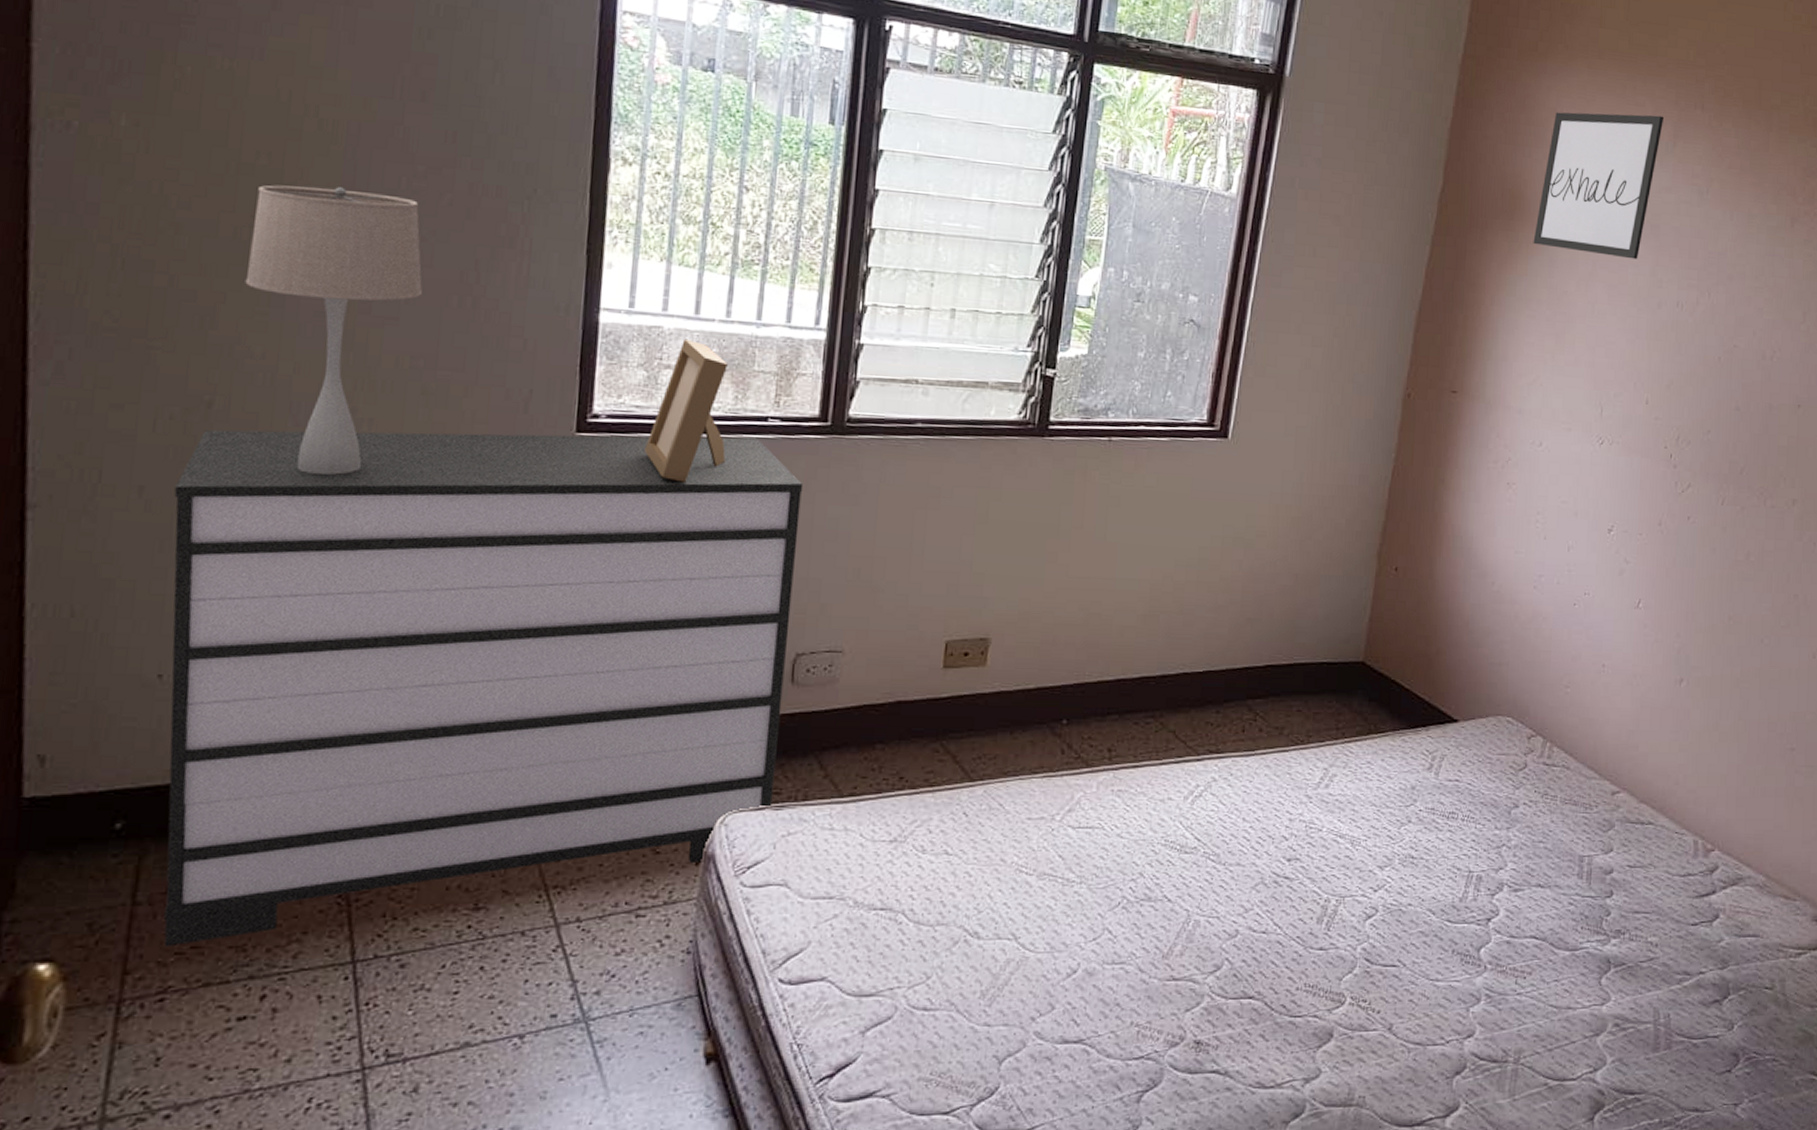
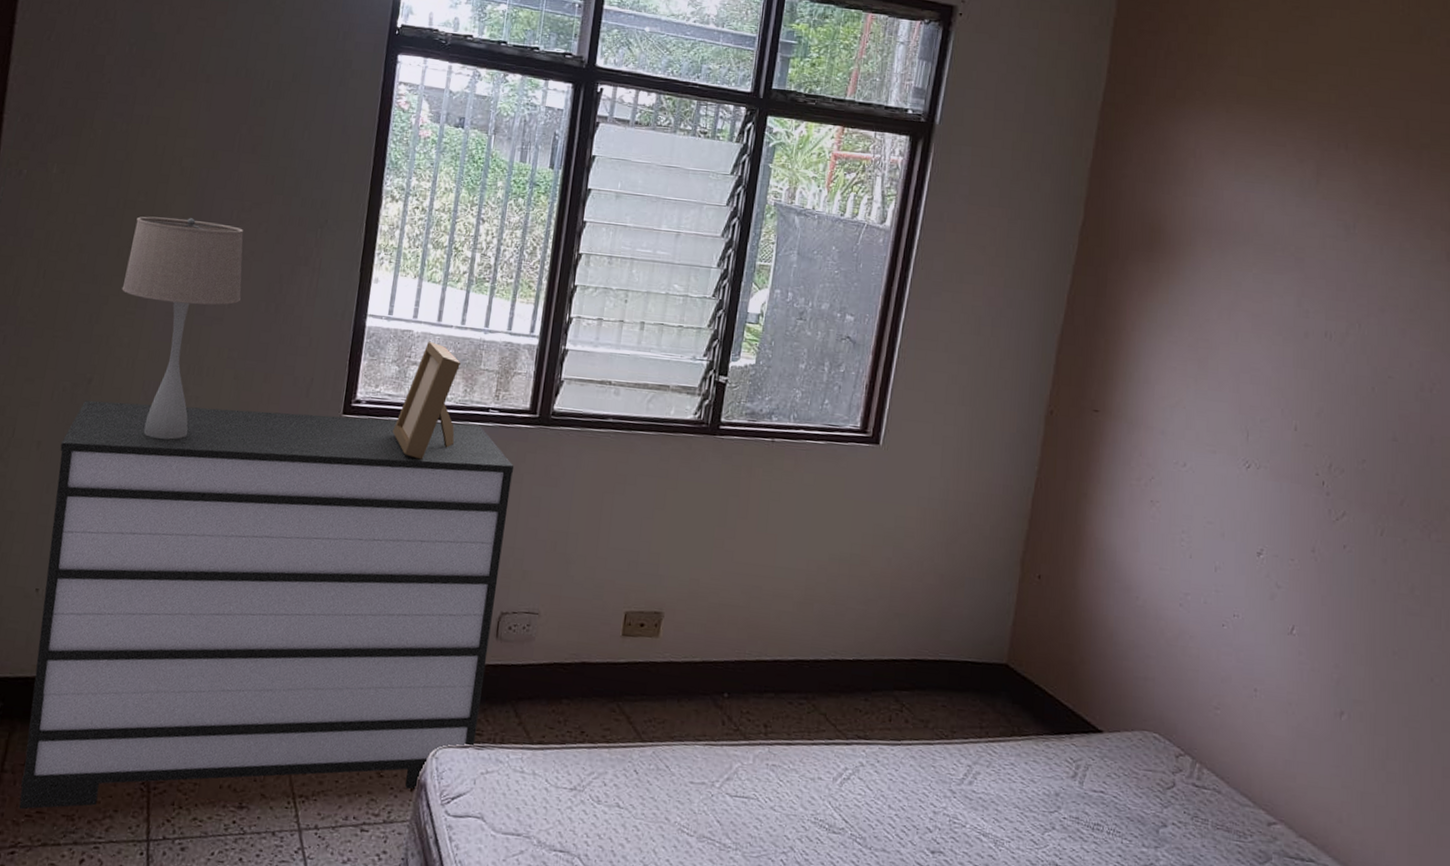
wall art: present [1533,112,1665,260] -> none [1173,152,1307,291]

